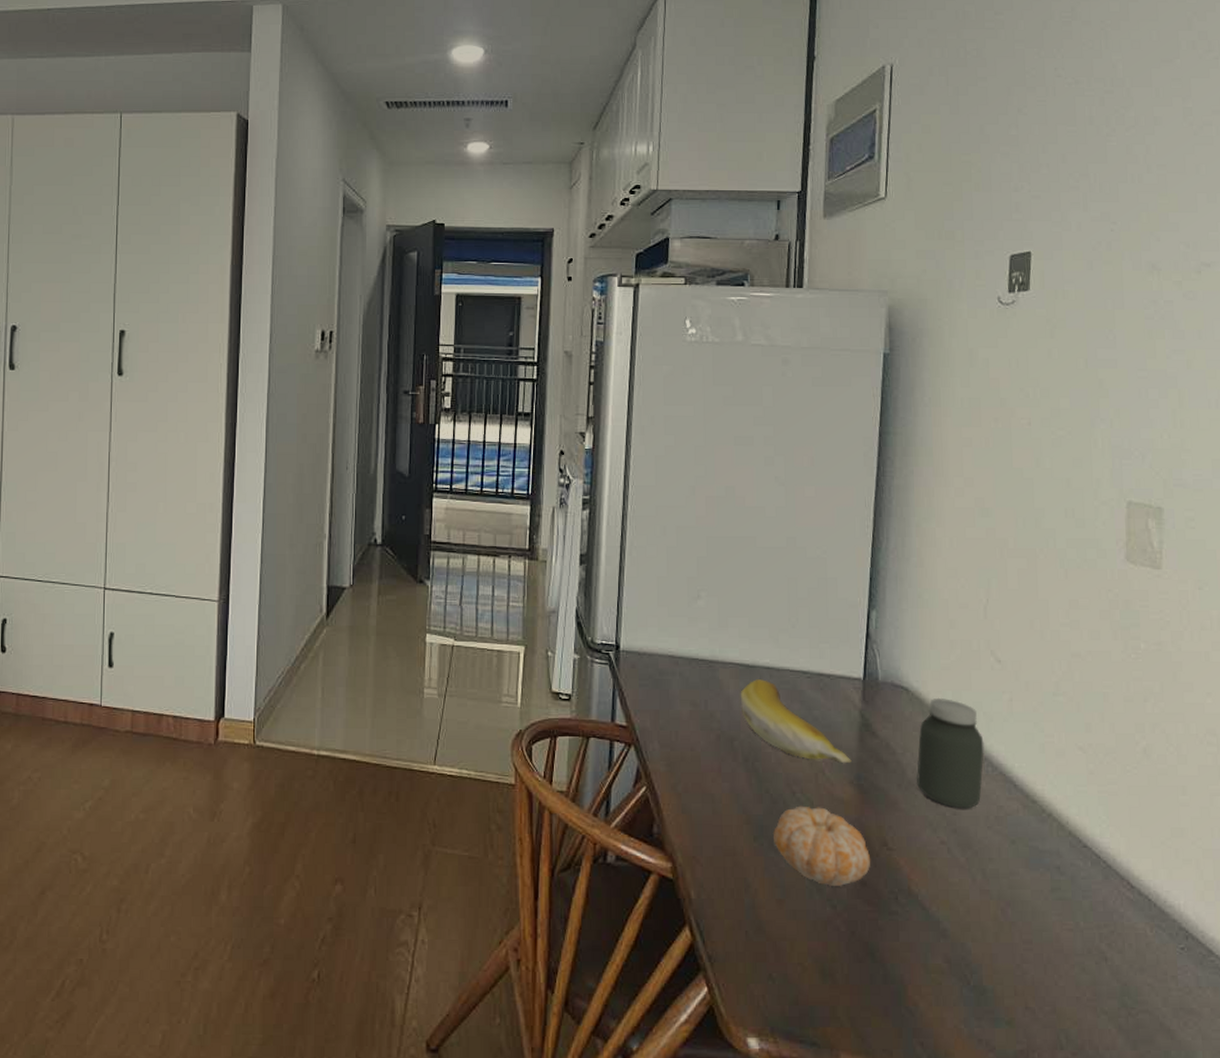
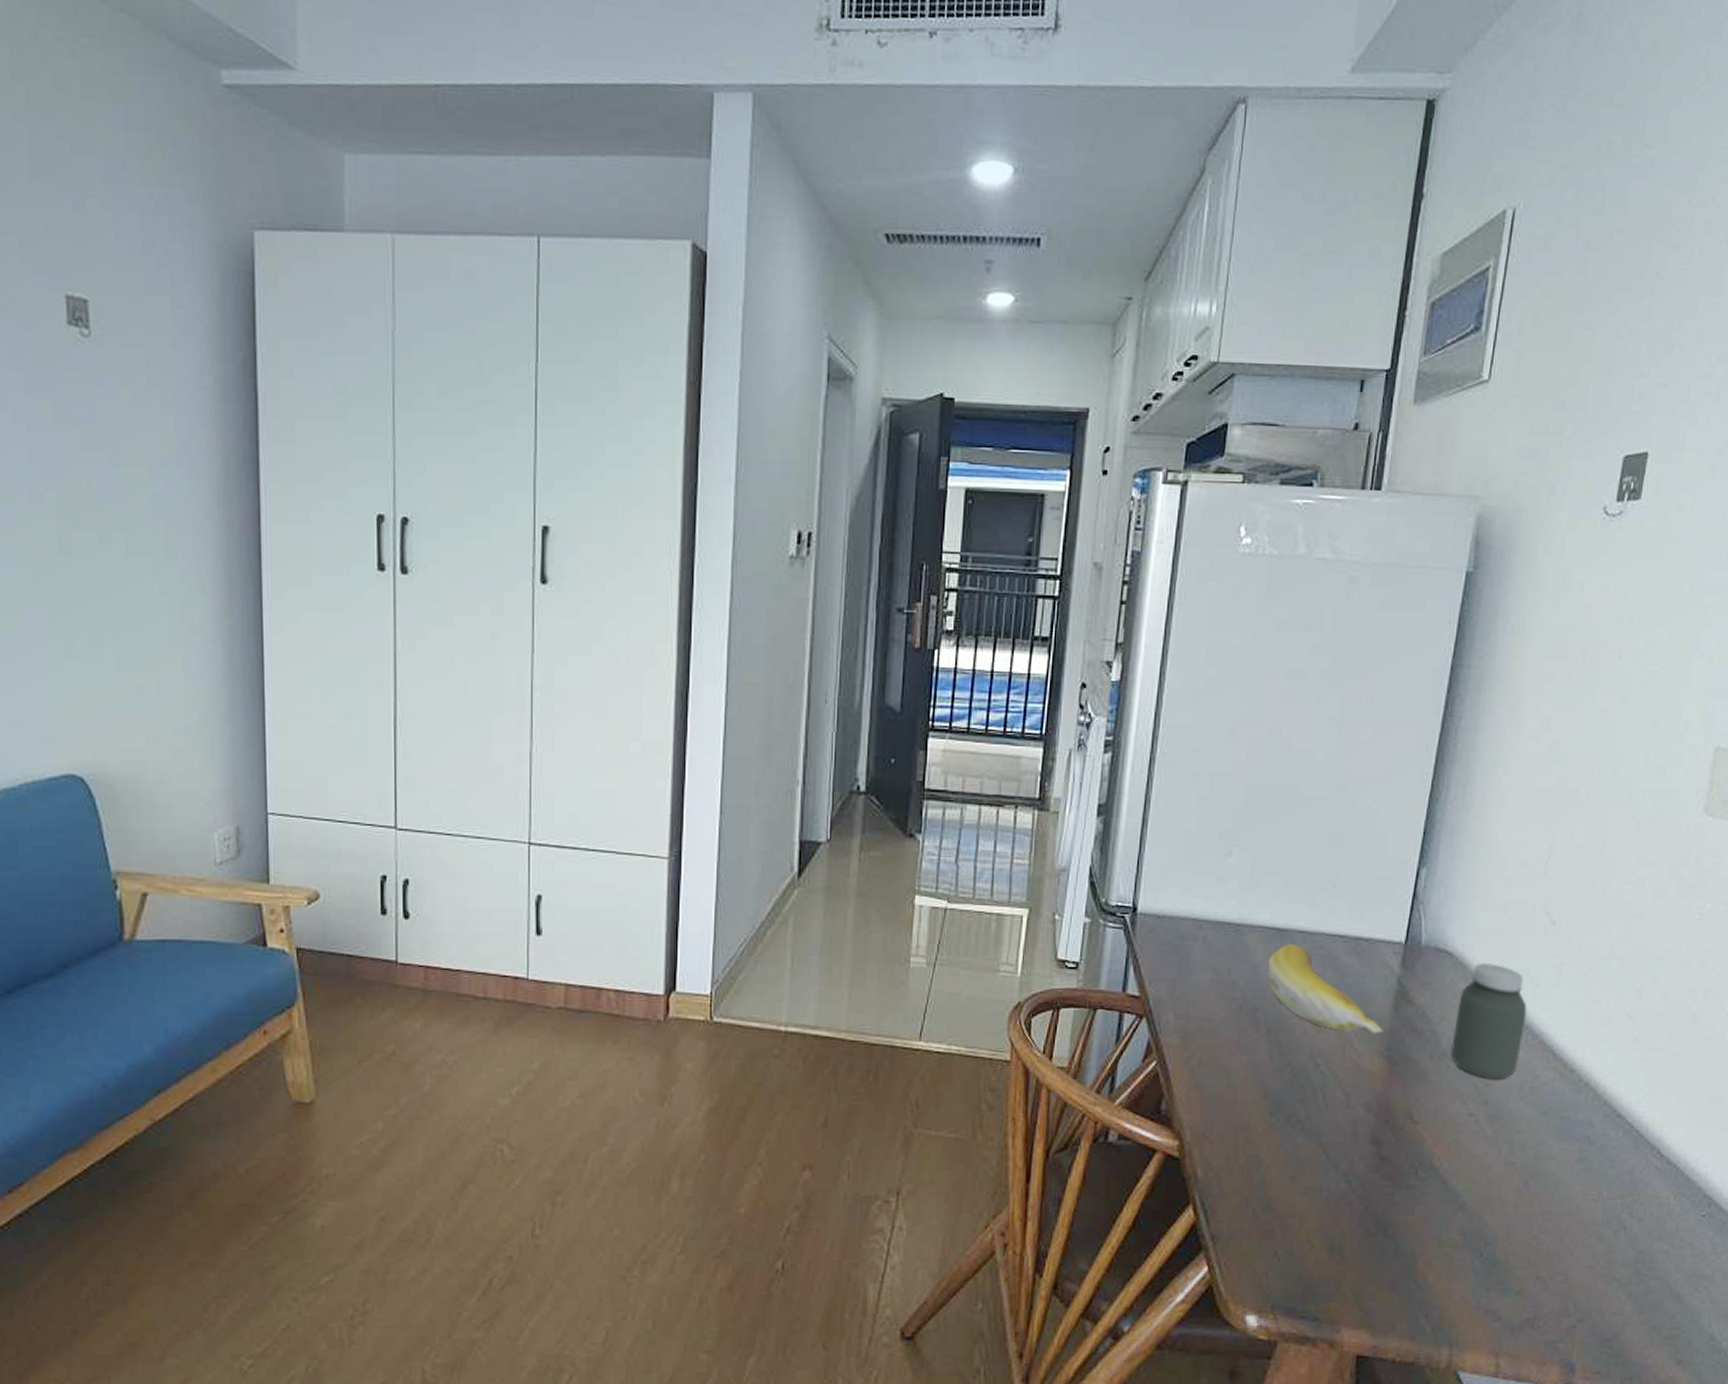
fruit: present [772,805,871,886] -> none [1291,1079,1394,1161]

